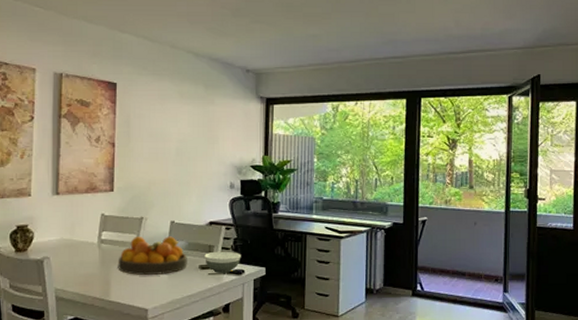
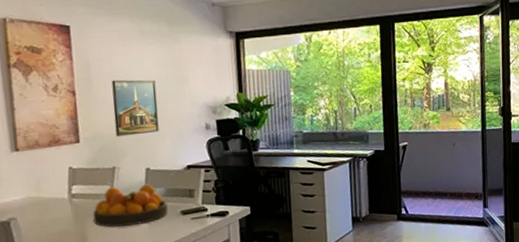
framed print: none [147,135,188,189] -> present [111,79,159,137]
bowl: present [205,251,241,273] -> none [185,193,224,217]

